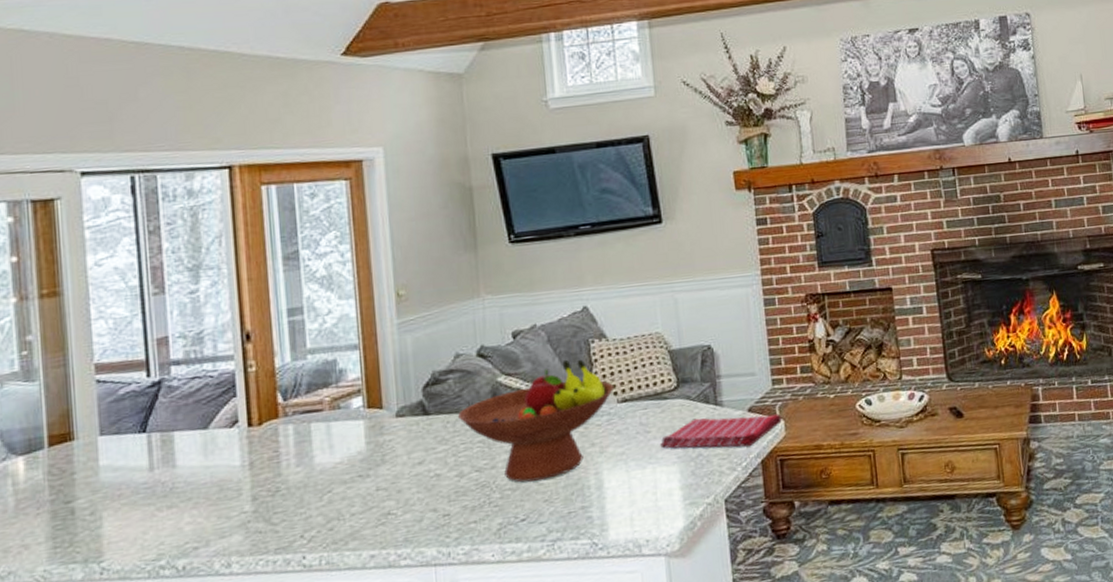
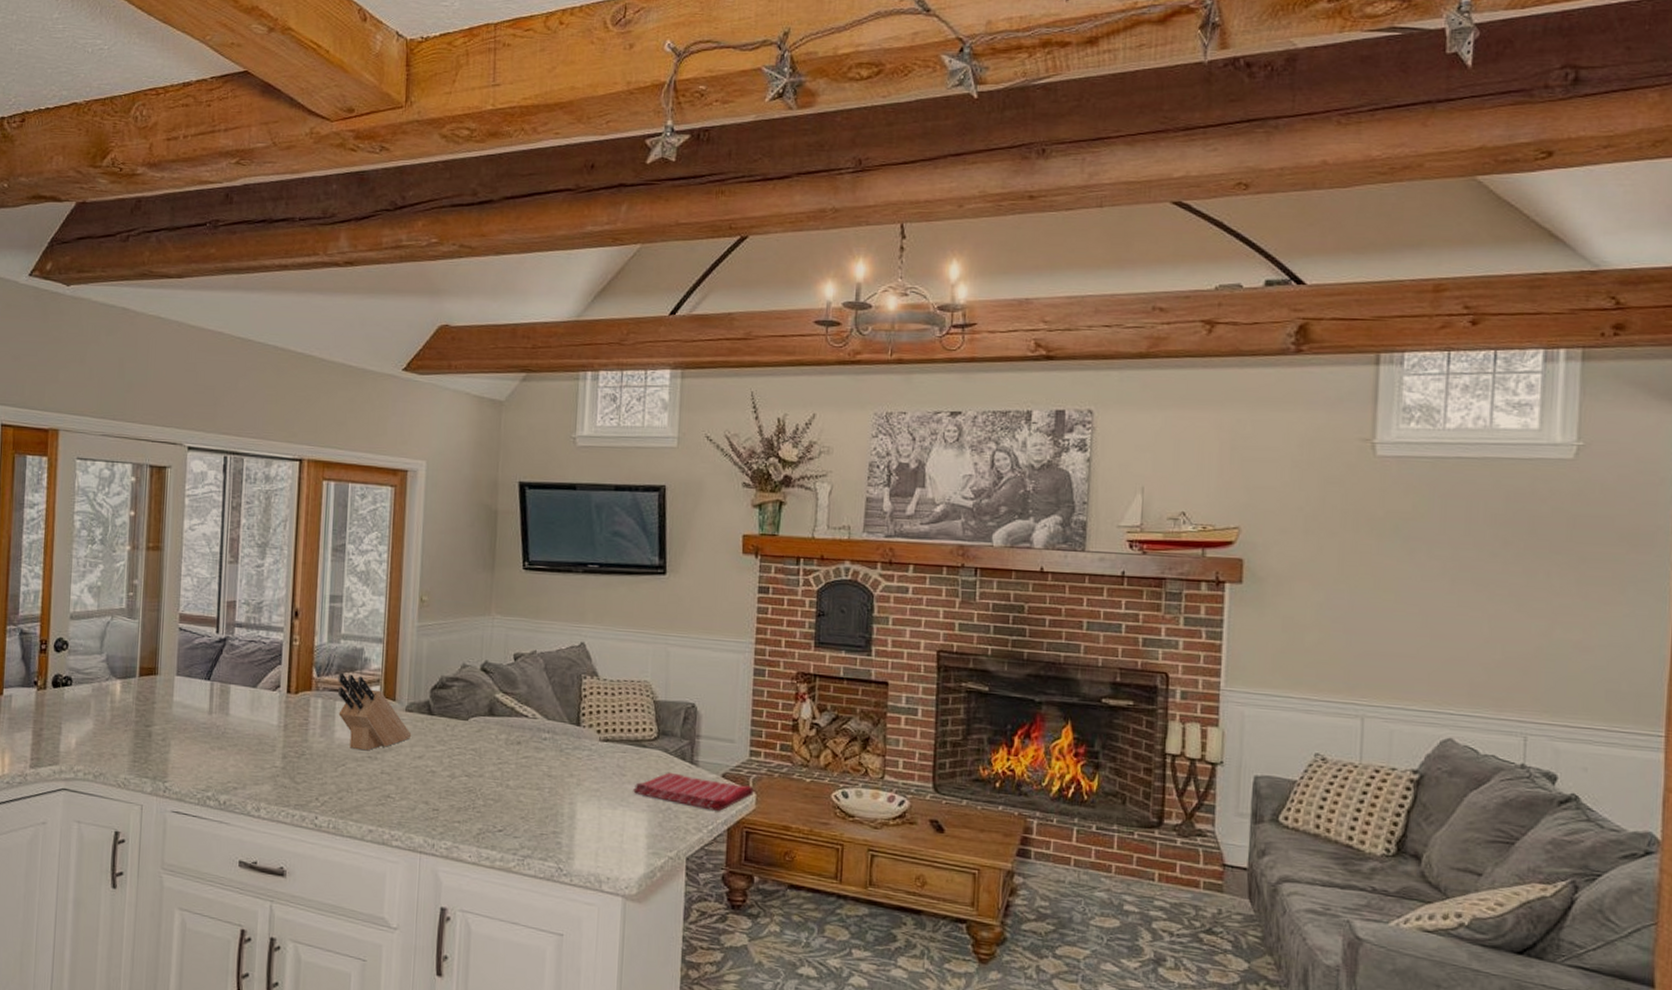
knife block: none [309,390,407,472] -> present [337,672,412,751]
fruit bowl: present [458,359,614,483] -> none [457,689,599,798]

